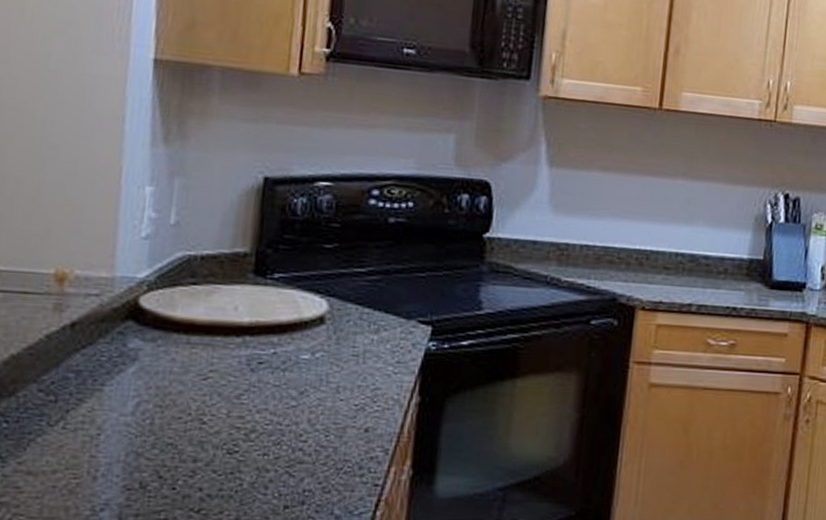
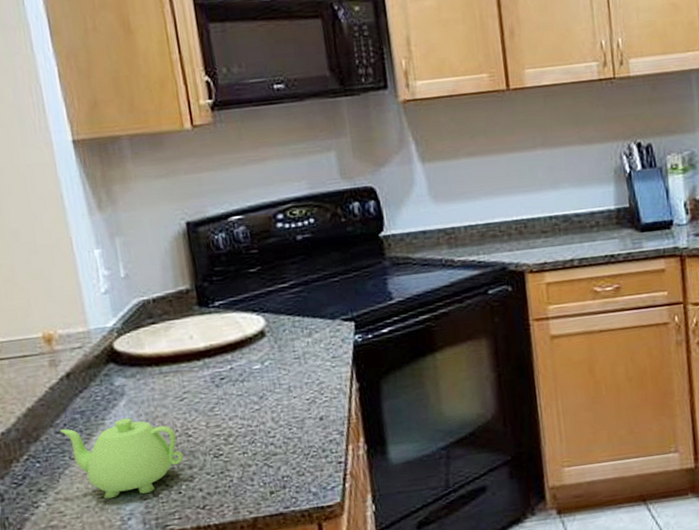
teapot: none [45,387,190,483] -> present [60,418,184,499]

